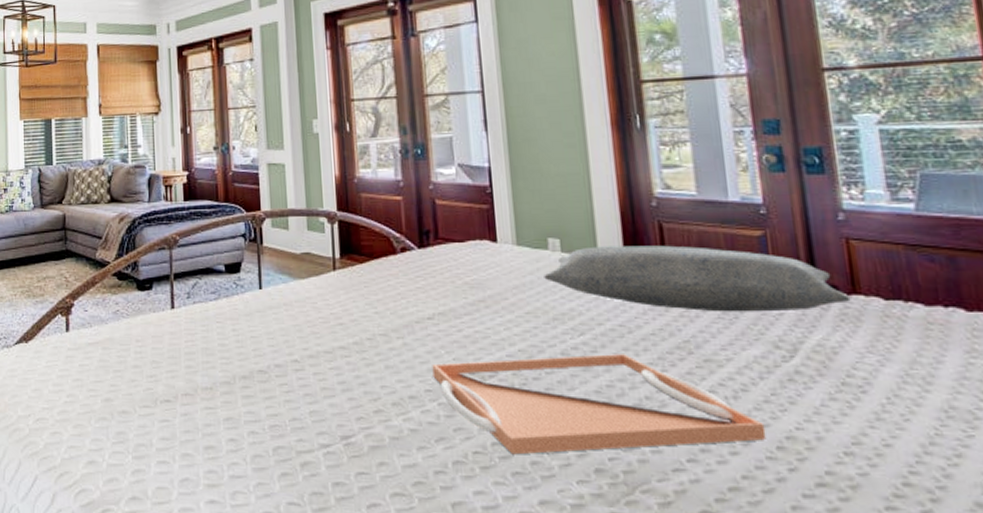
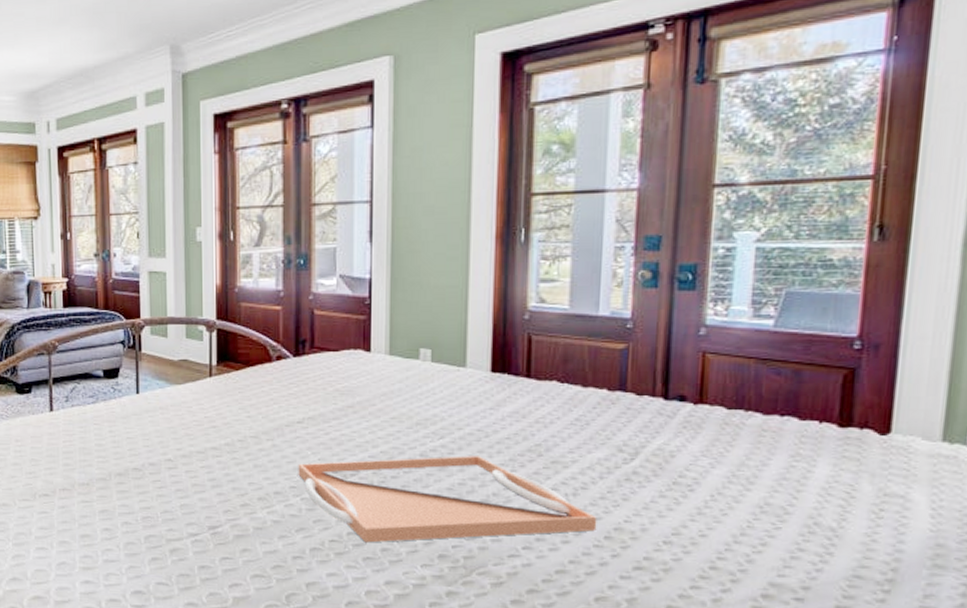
pillow: present [544,245,851,312] -> none [412,356,697,419]

